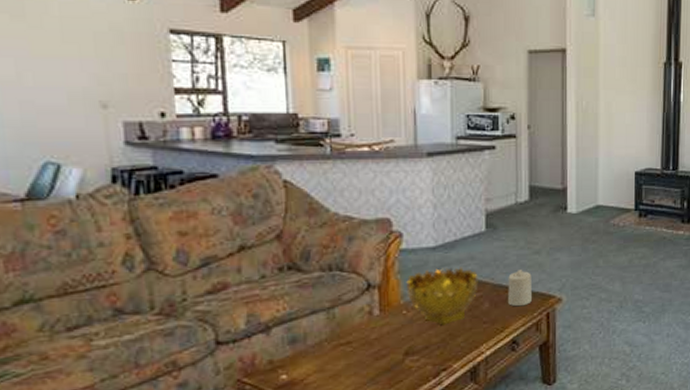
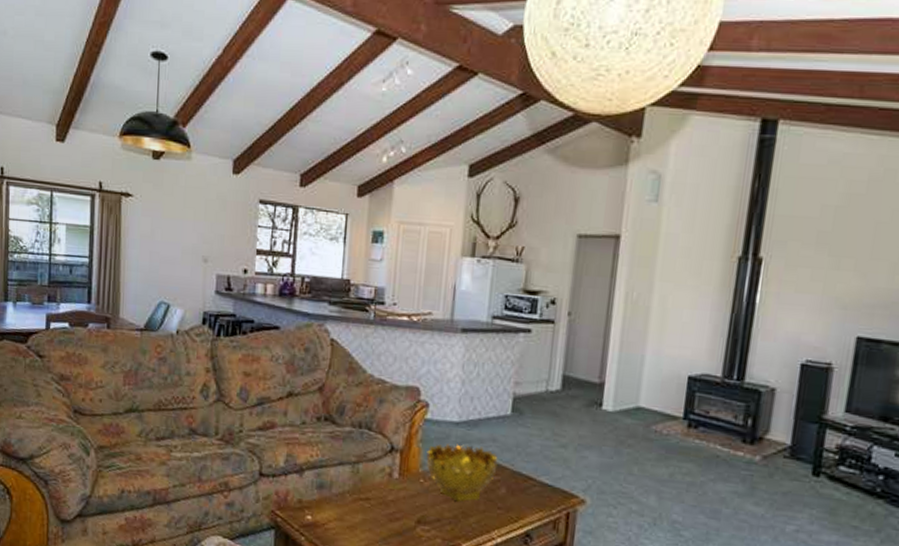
candle: present [508,268,532,307] -> none [526,460,555,500]

